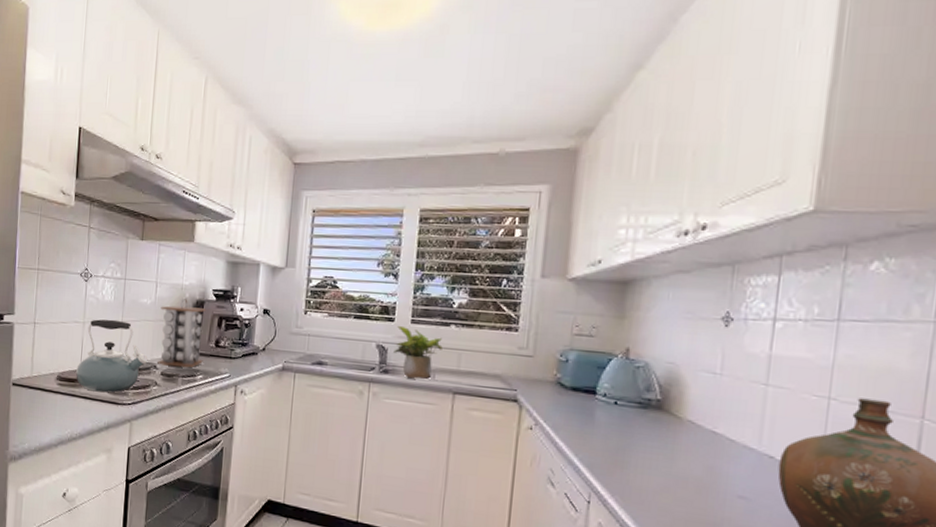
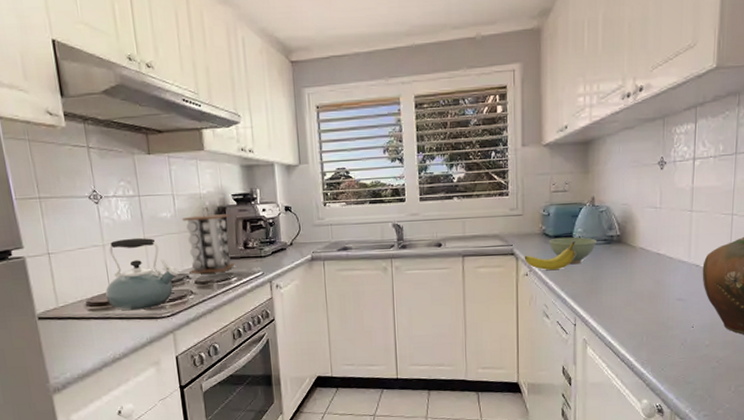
potted plant: present [393,325,443,380] -> none [408,204,449,250]
fruit: none [529,397,601,430] -> present [524,240,577,271]
bowl: none [563,390,629,426] -> present [548,237,597,264]

